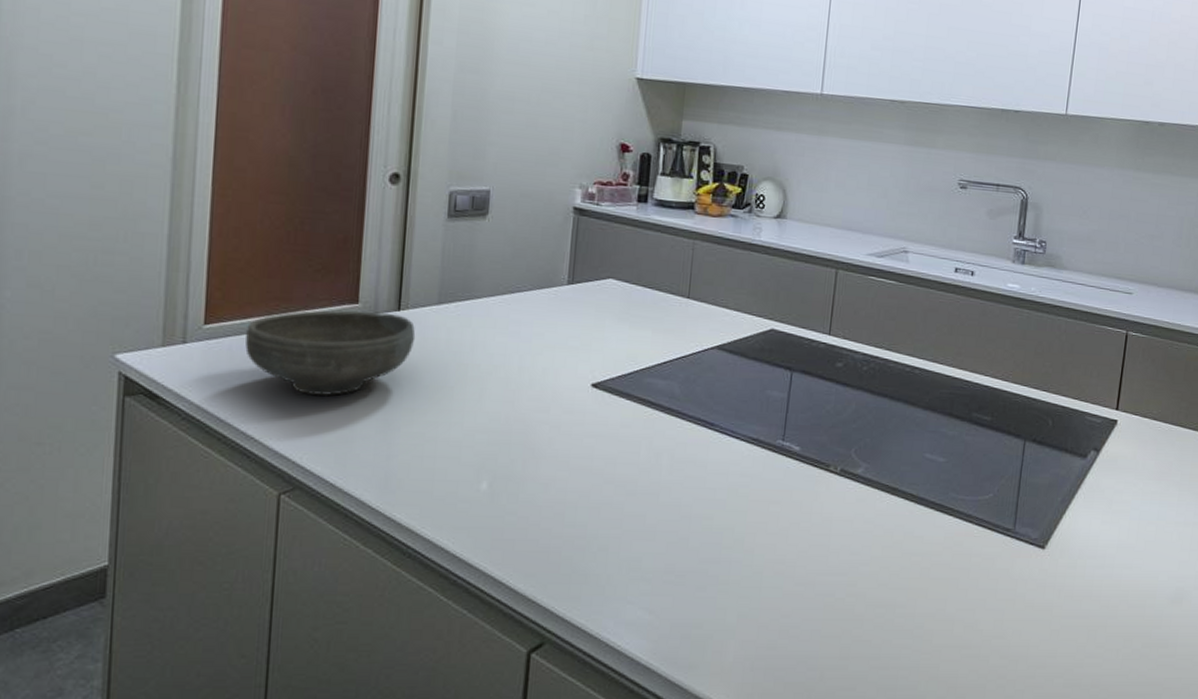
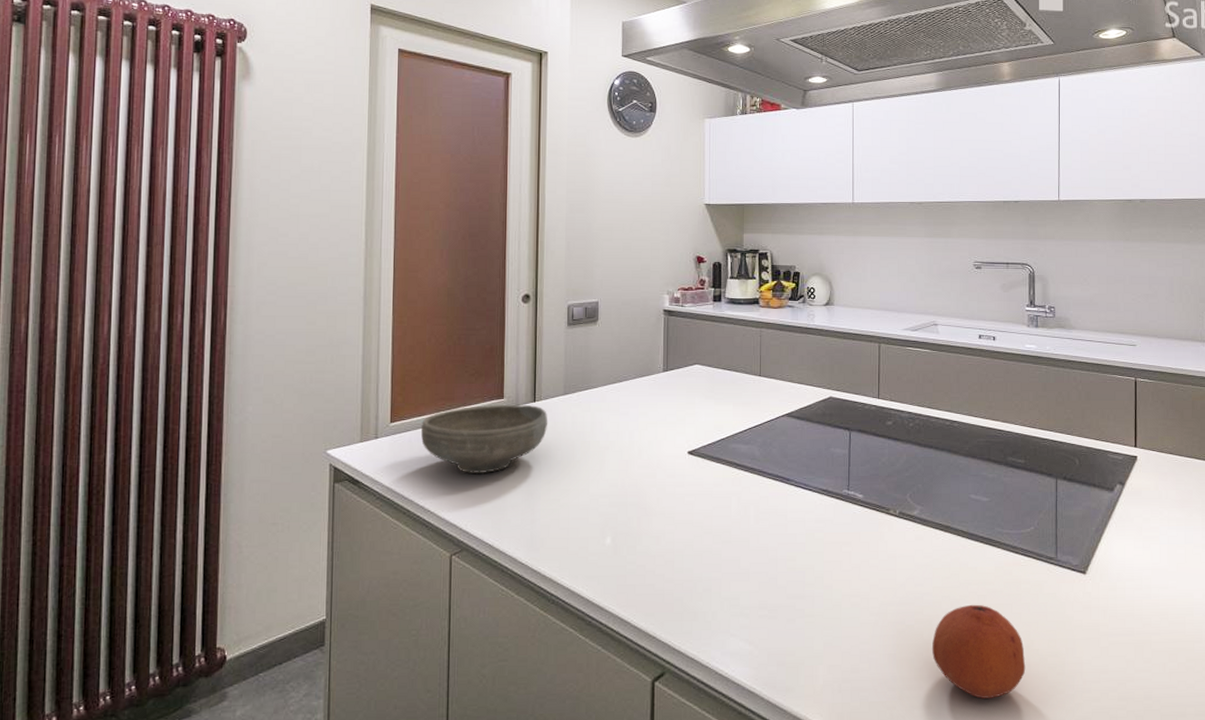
fruit: none [862,577,967,682] -> present [931,604,1026,699]

